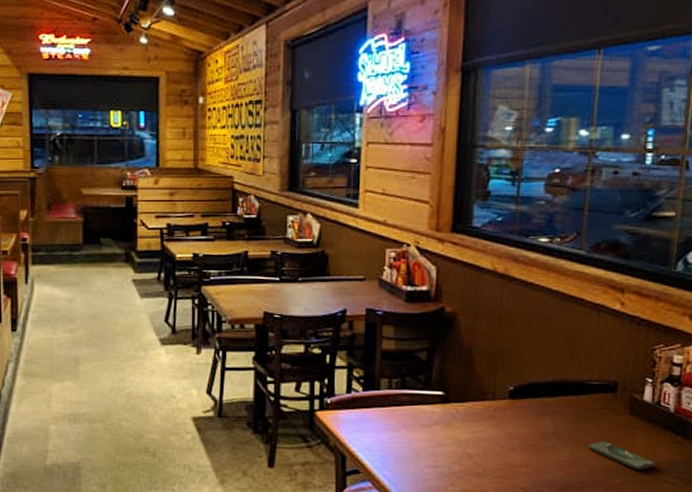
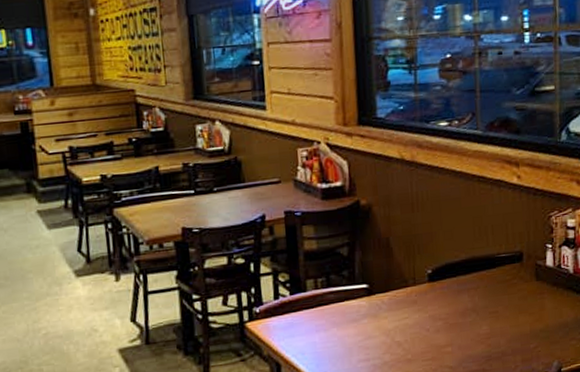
smartphone: present [587,441,655,470] -> none [503,309,562,332]

